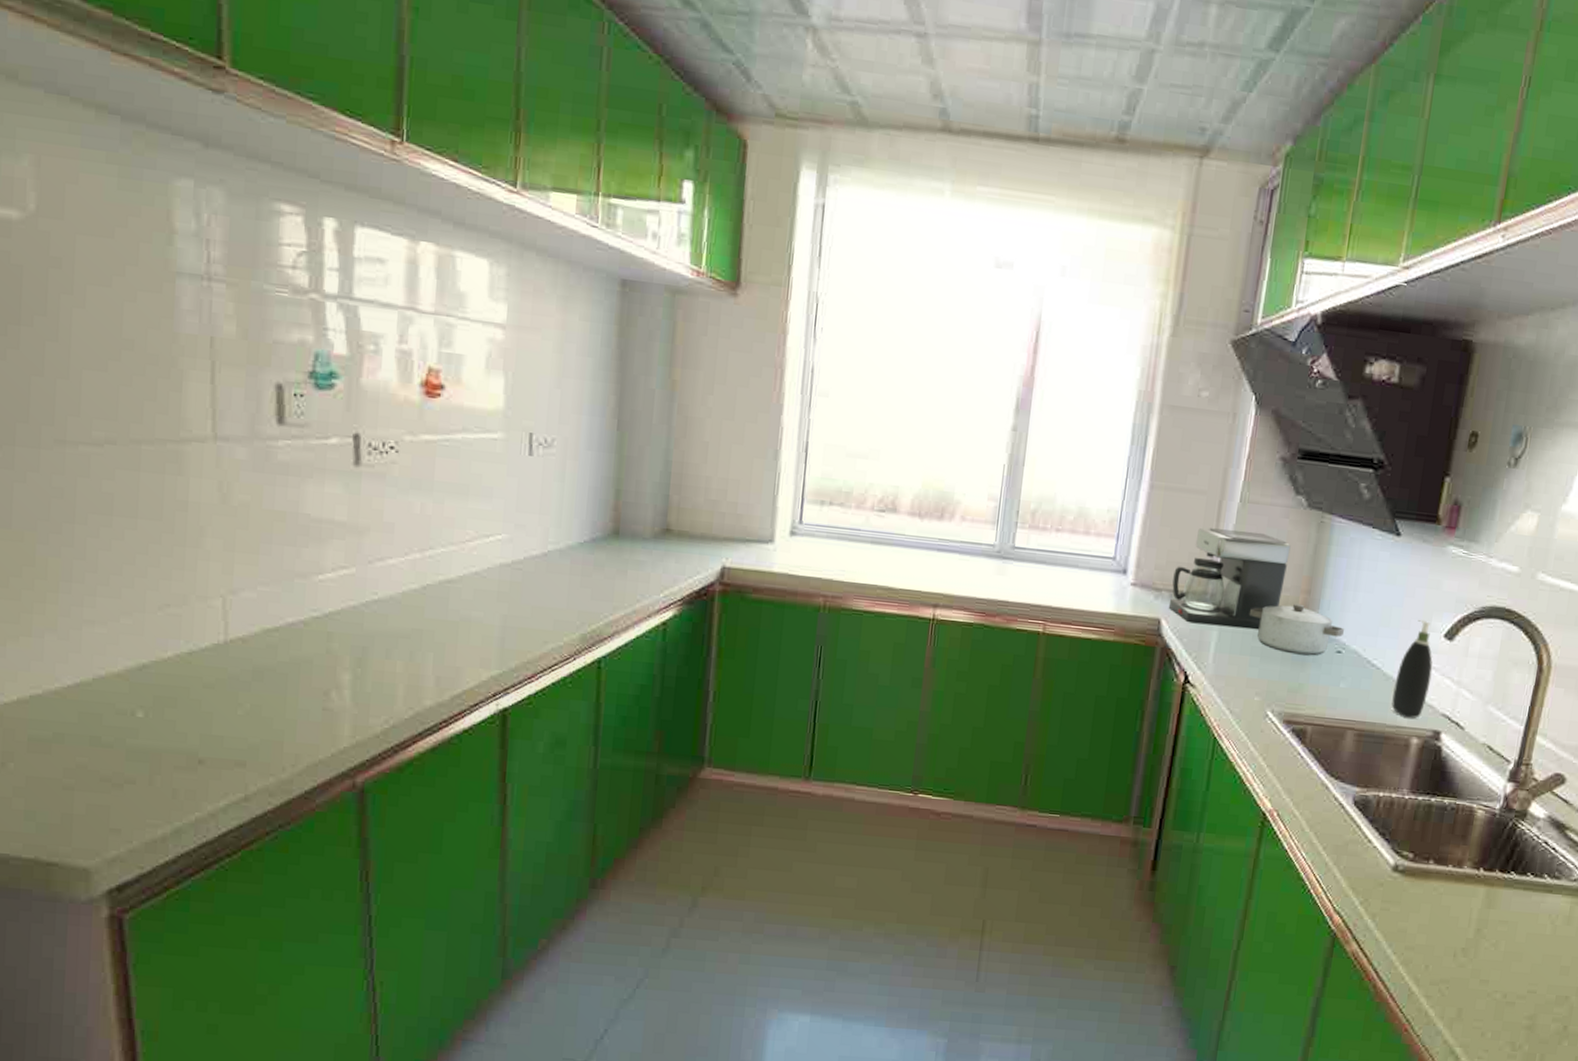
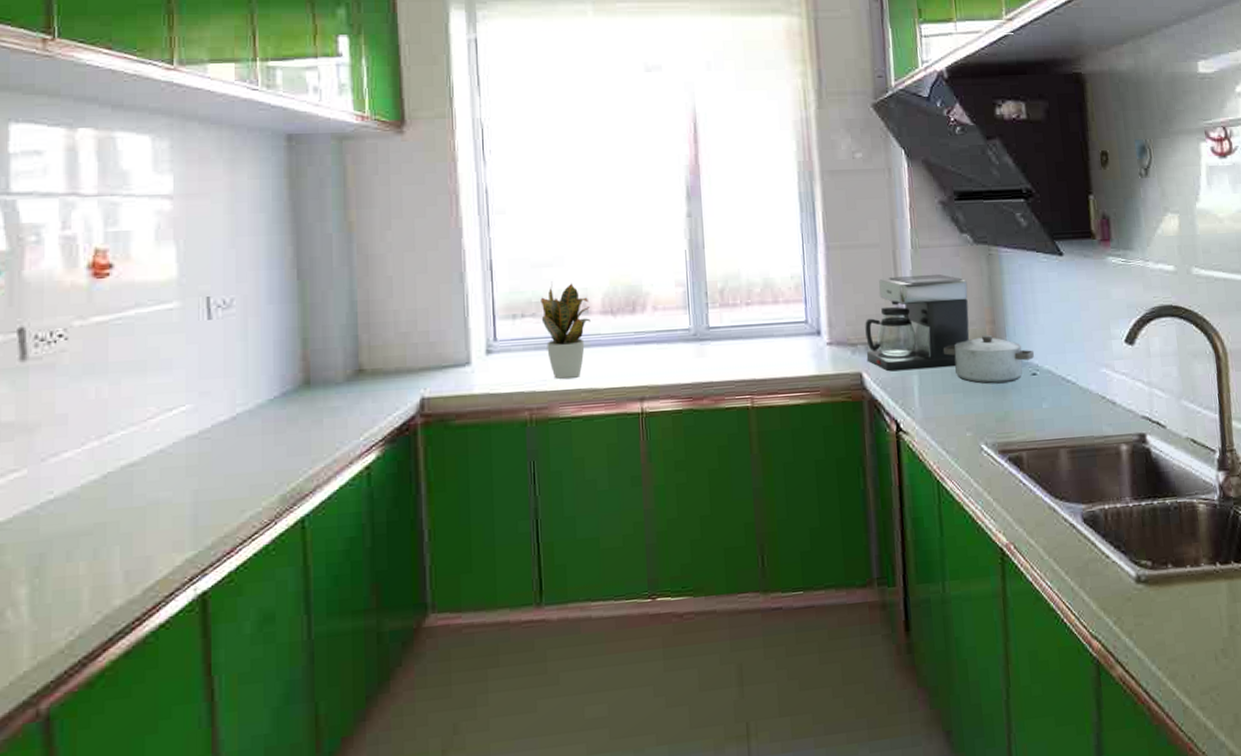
potted plant: none [848,473,898,574] -> present [540,281,591,380]
soap dispenser: present [1391,619,1433,718] -> none [1091,329,1125,426]

